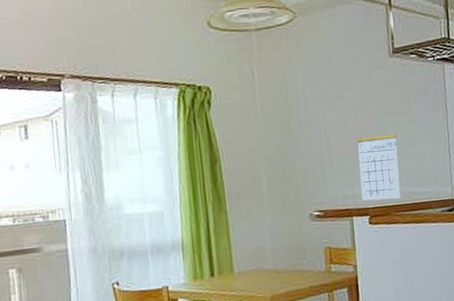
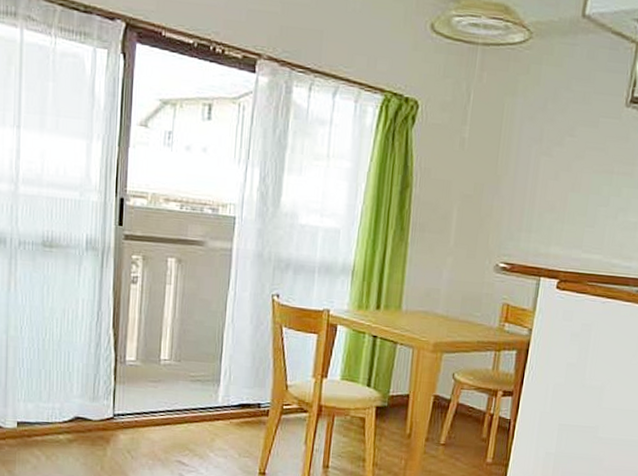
calendar: present [357,122,401,201] -> none [554,178,612,268]

